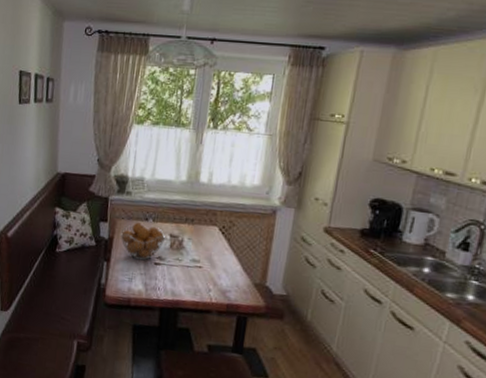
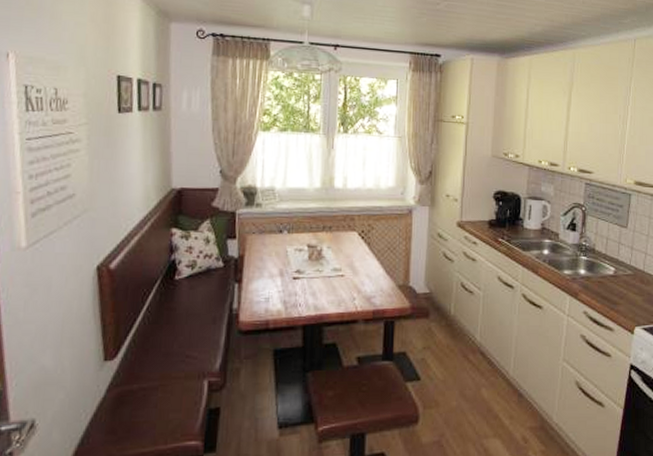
fruit basket: present [120,222,165,261] -> none [252,236,302,277]

